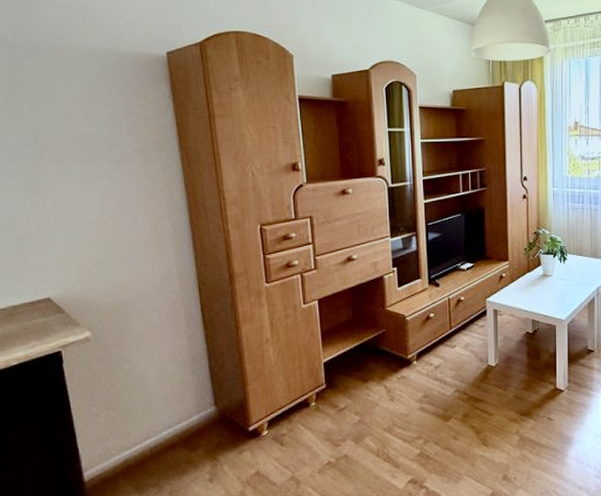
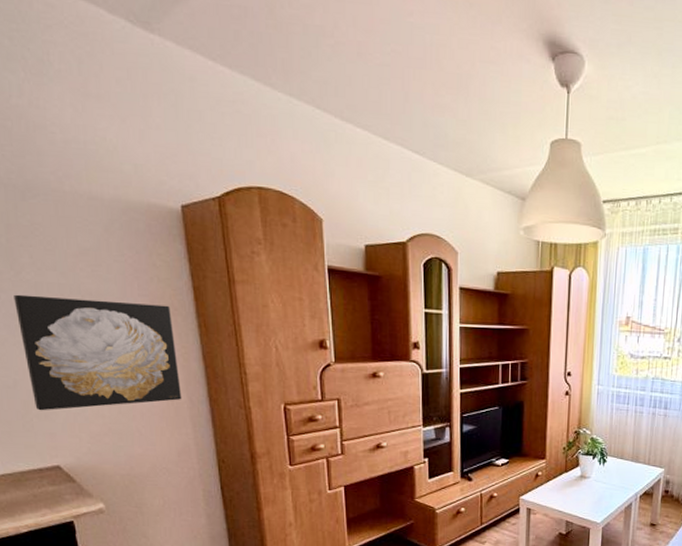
wall art: none [15,141,166,247] -> present [14,294,182,411]

